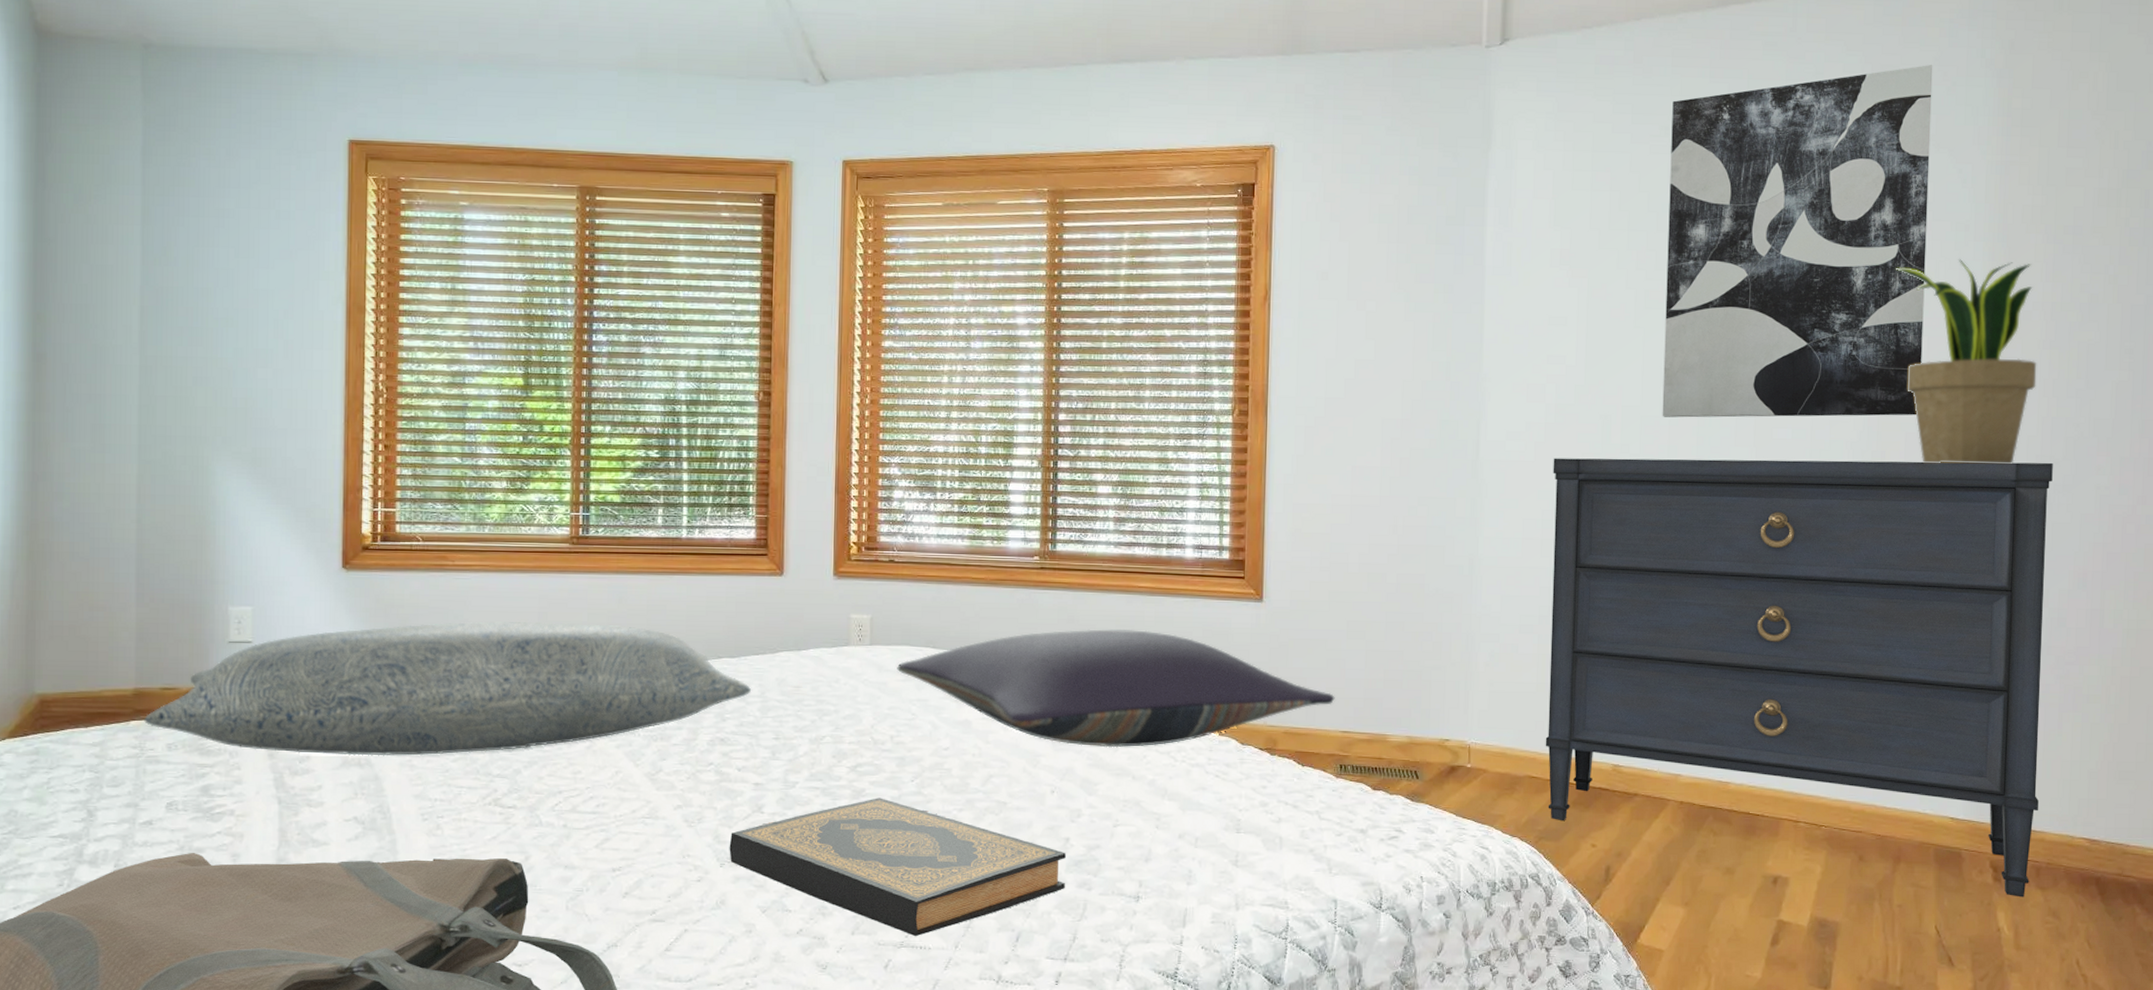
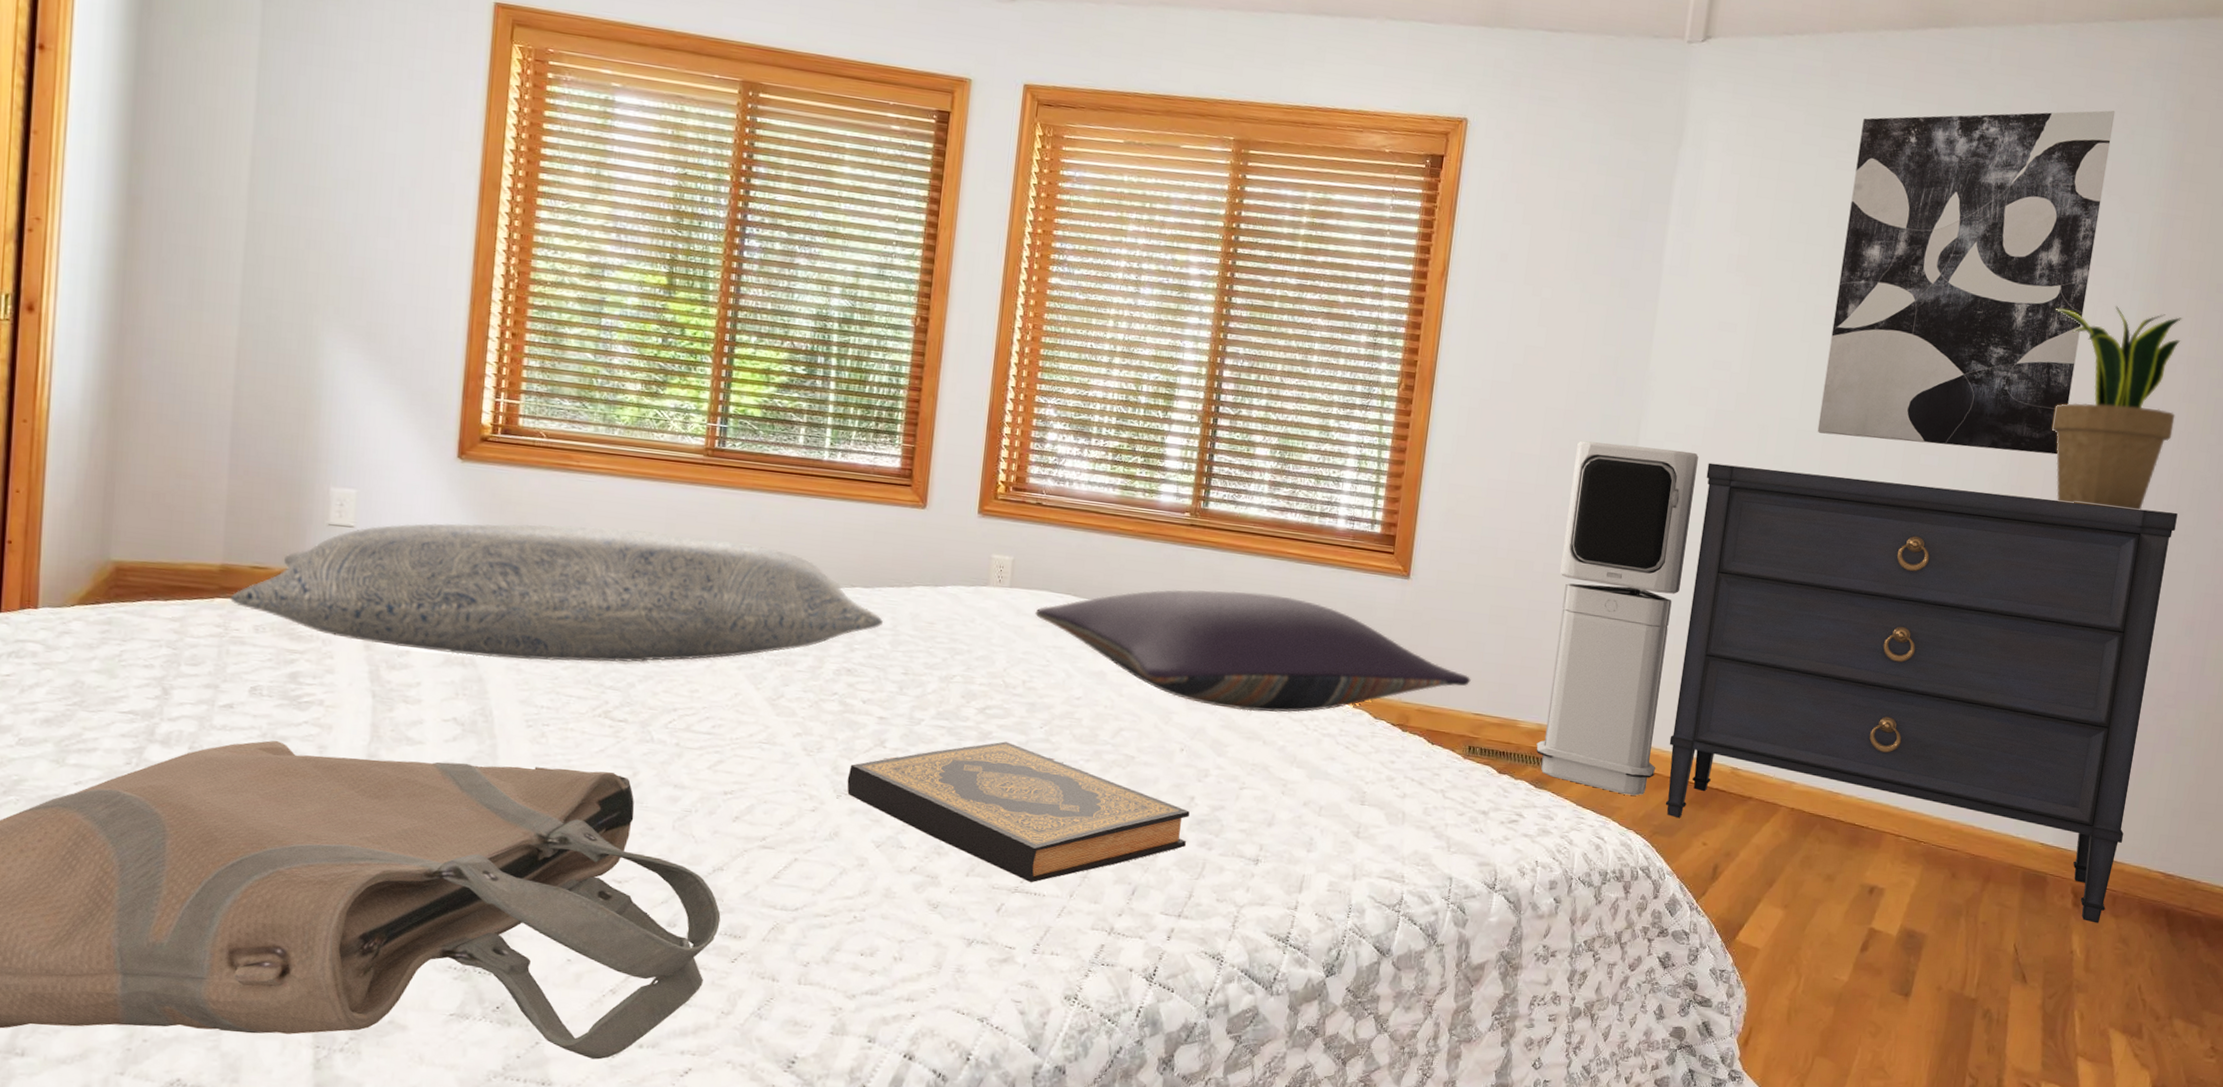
air purifier: none [1408,447,1543,802] -> present [1536,440,1698,796]

